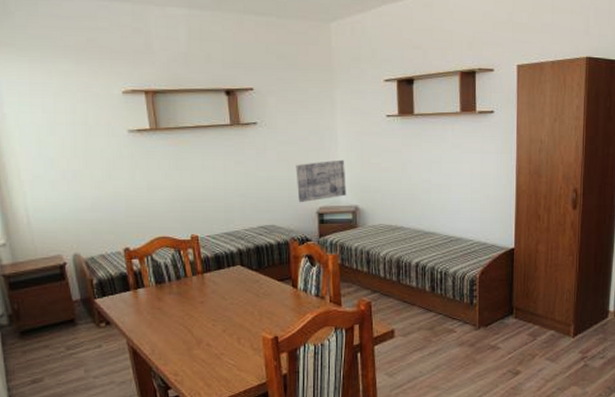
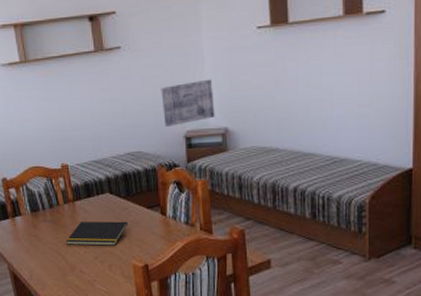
notepad: none [193,294,258,319] -> present [66,221,128,246]

